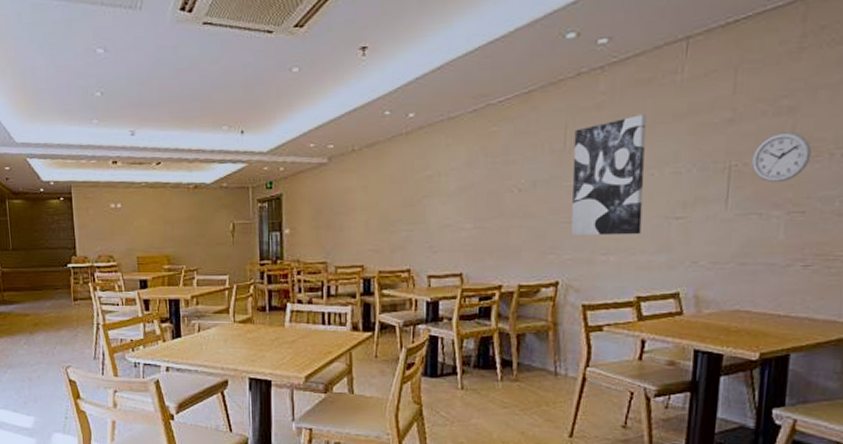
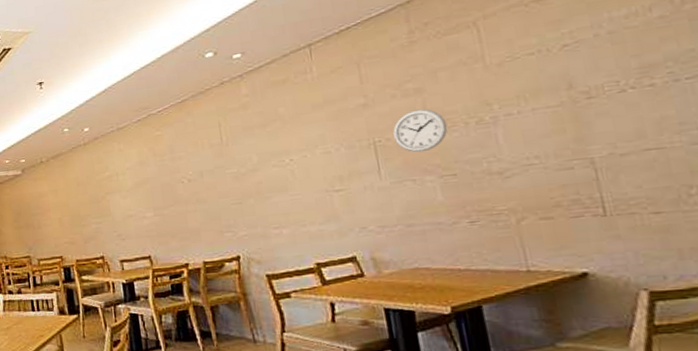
wall art: present [571,114,647,236] -> none [227,108,306,215]

